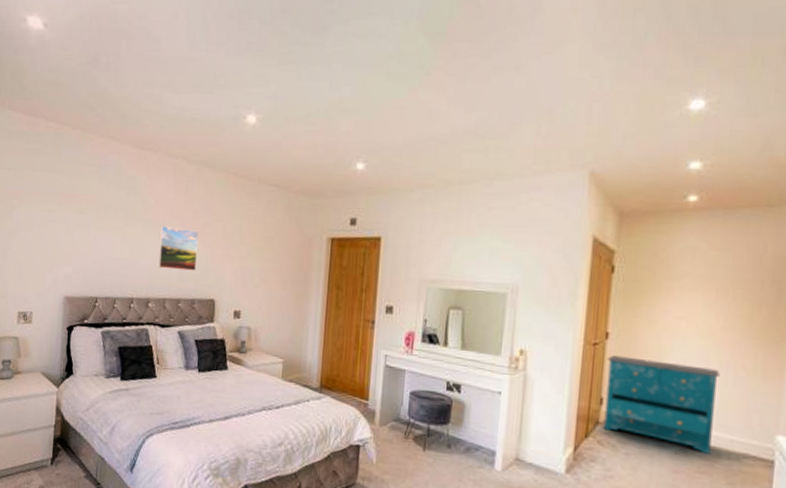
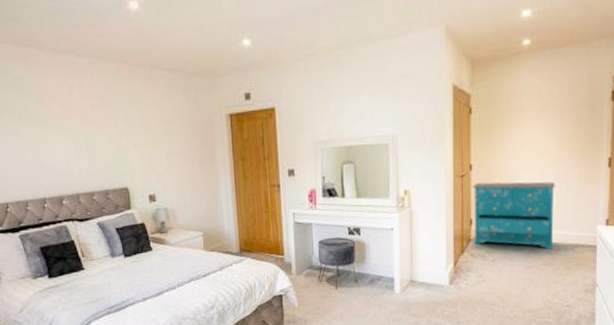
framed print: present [157,225,198,271] -> none [59,122,104,165]

